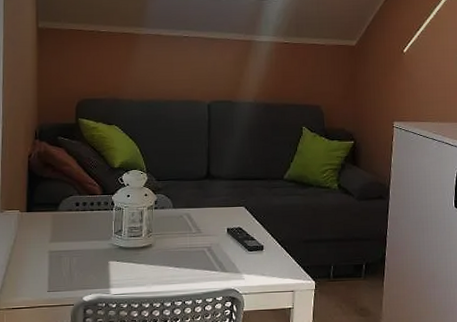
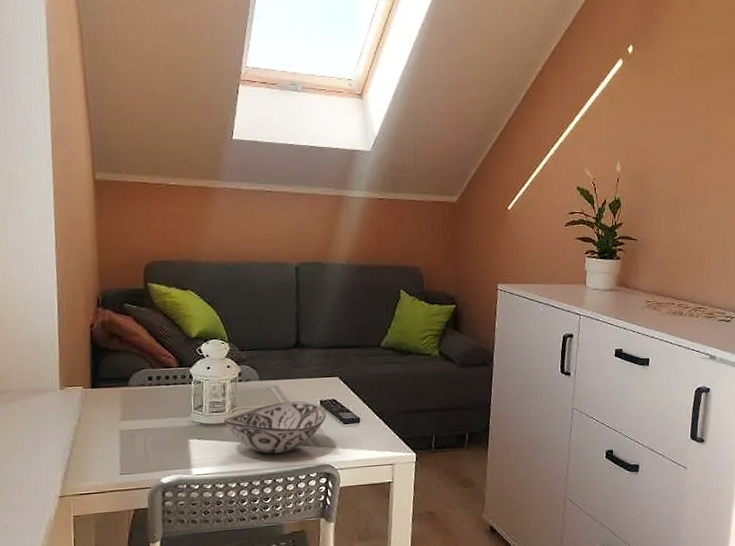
decorative bowl: none [140,228,233,277] -> present [223,400,326,454]

